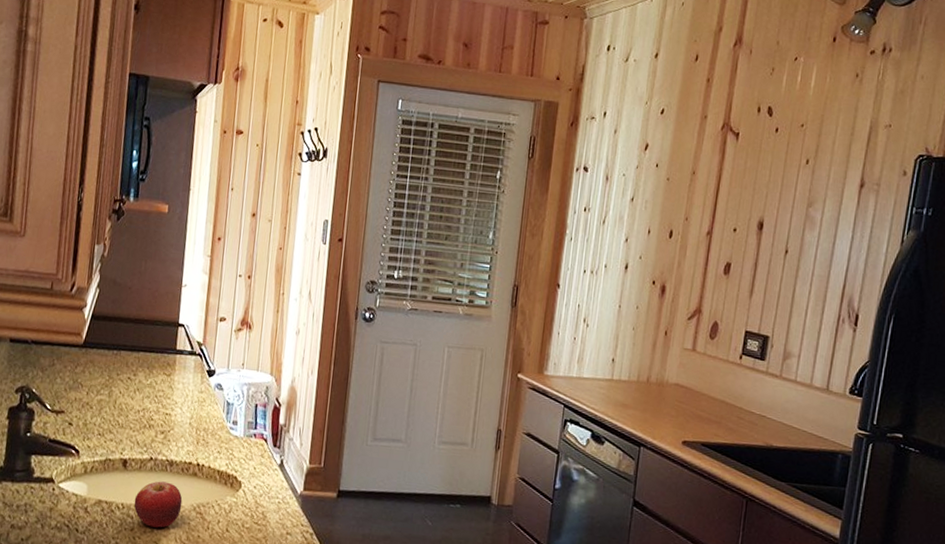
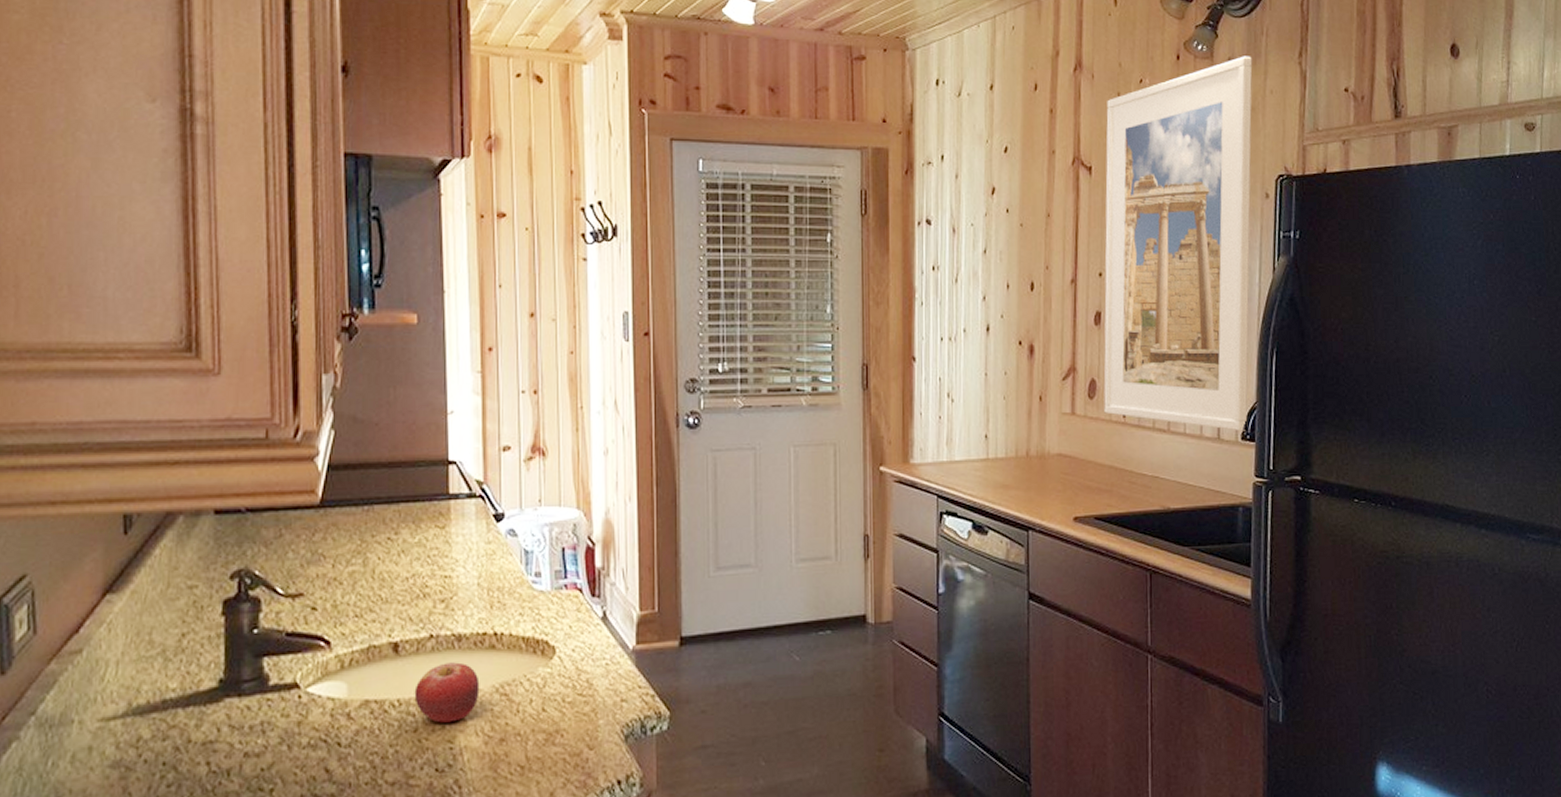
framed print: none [722,42,907,386] -> present [1103,56,1253,431]

